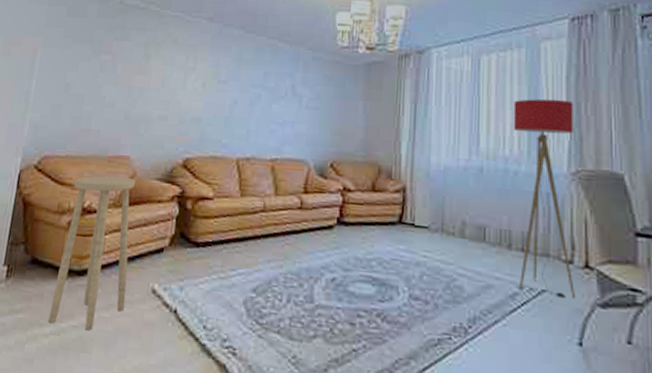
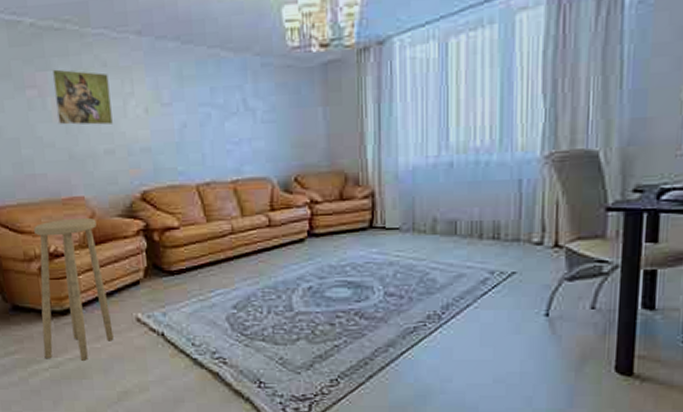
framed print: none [122,40,177,93] -> present [51,69,113,126]
floor lamp: present [513,98,575,299] -> none [484,78,550,276]

